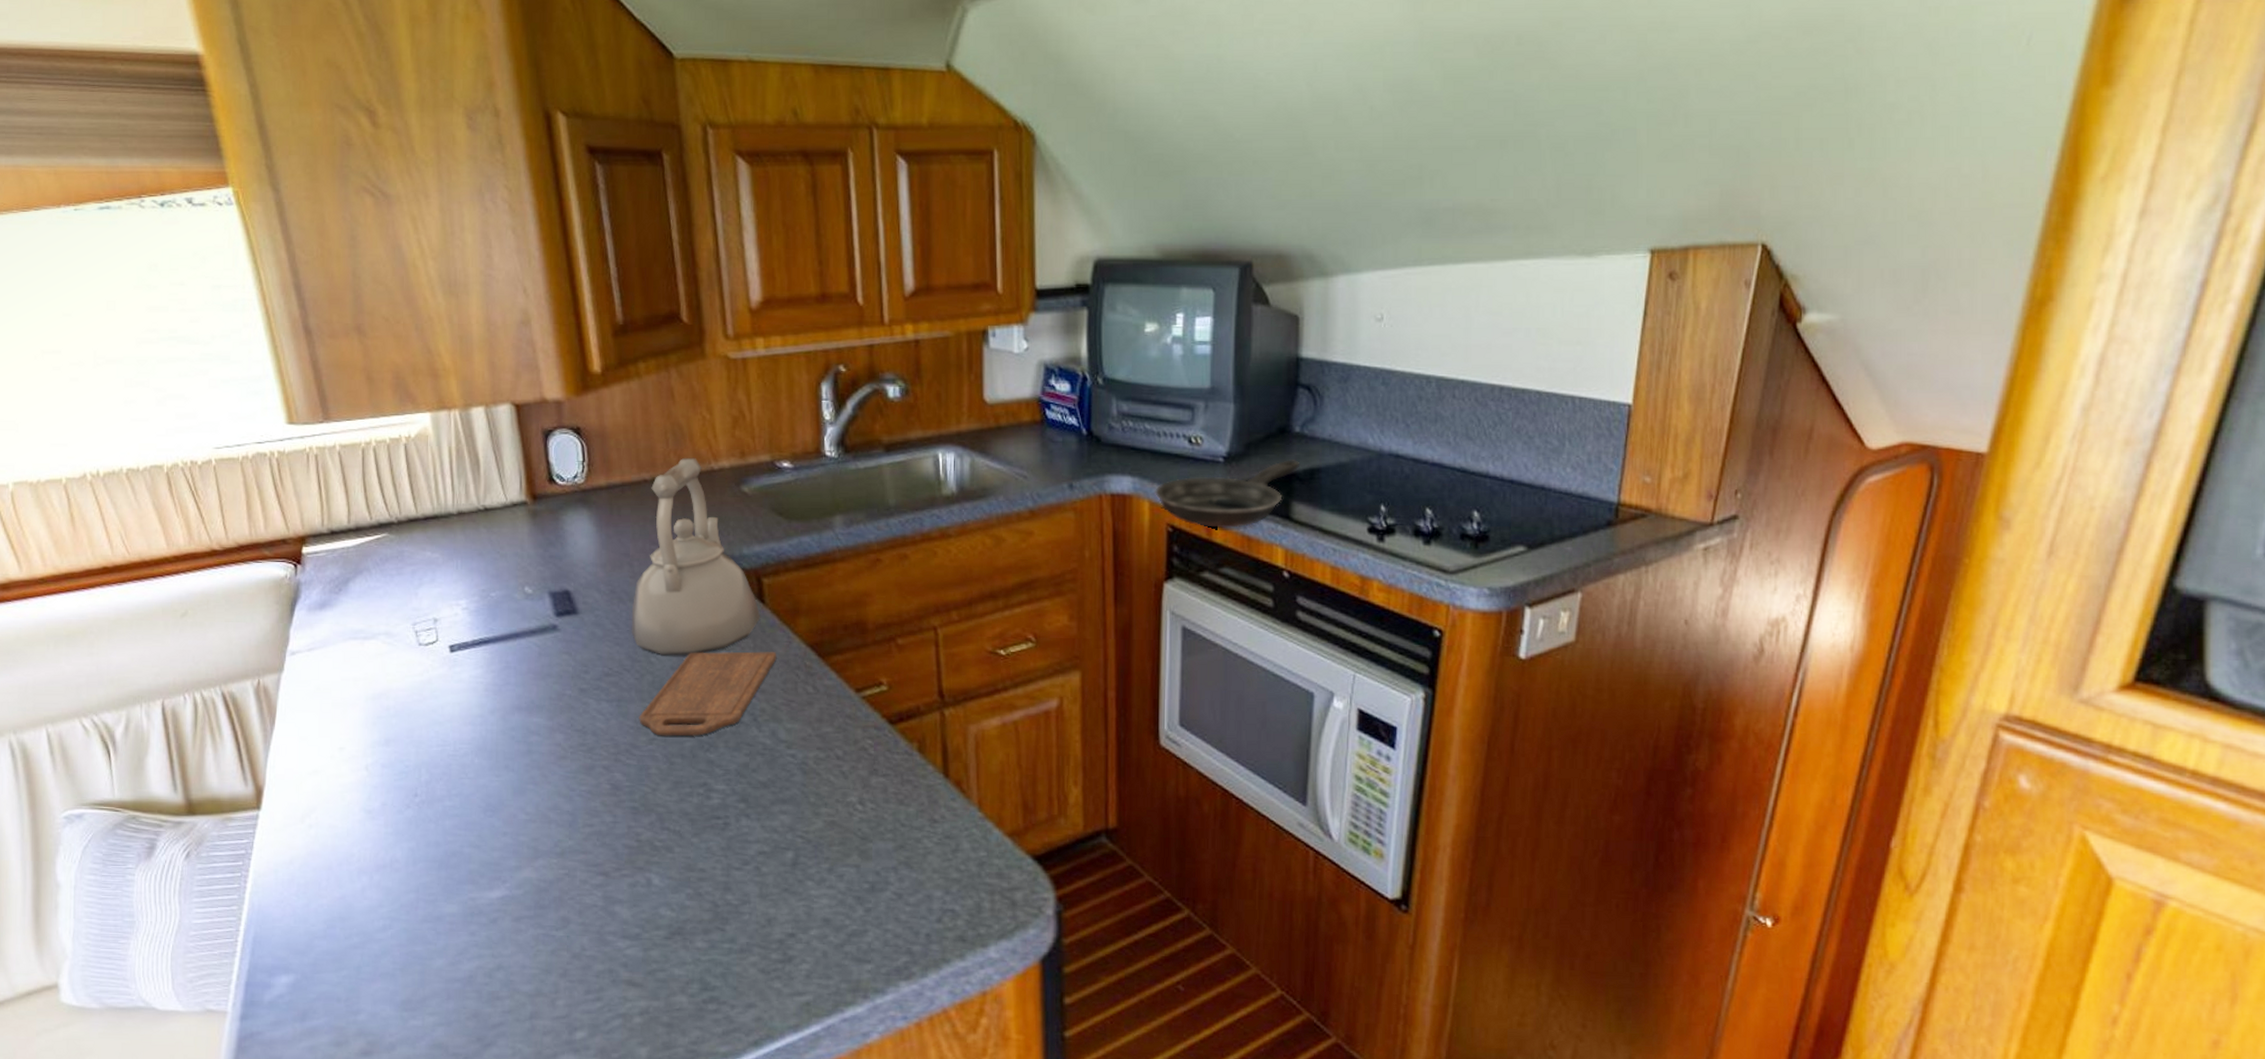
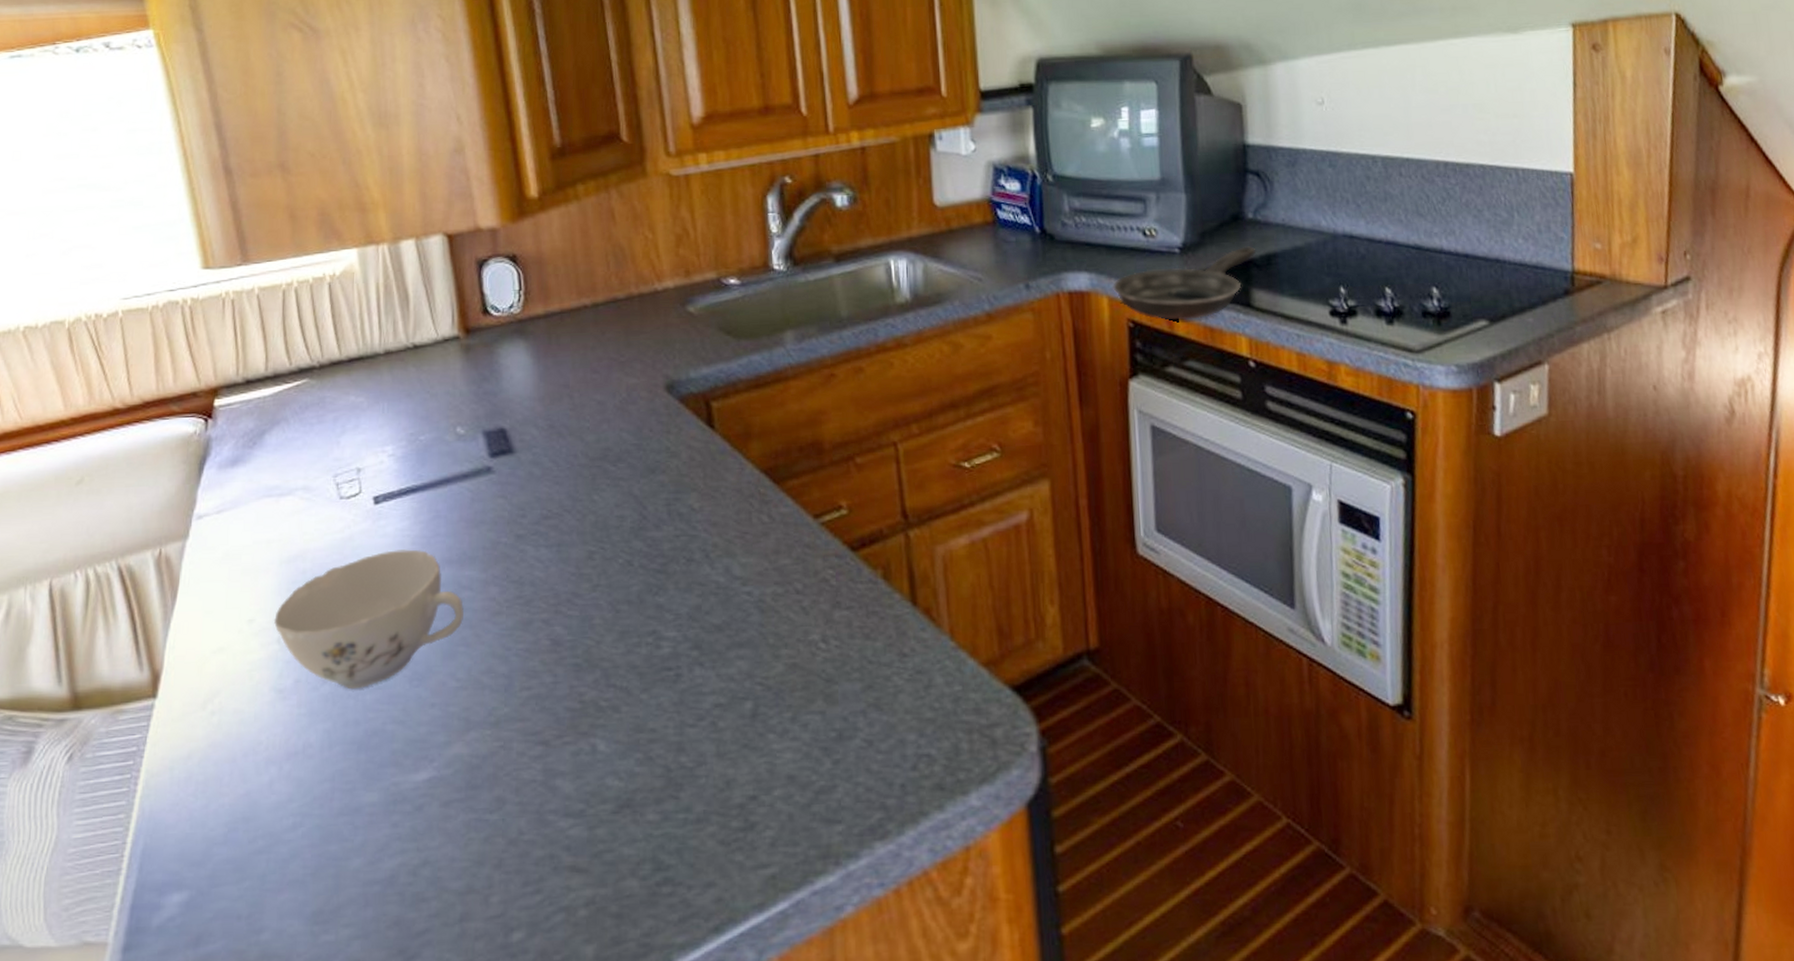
teacup: none [361,694,532,815] -> present [273,549,464,690]
kettle: present [631,457,761,656] -> none [572,279,711,493]
cutting board: present [639,651,777,737] -> none [581,480,729,582]

